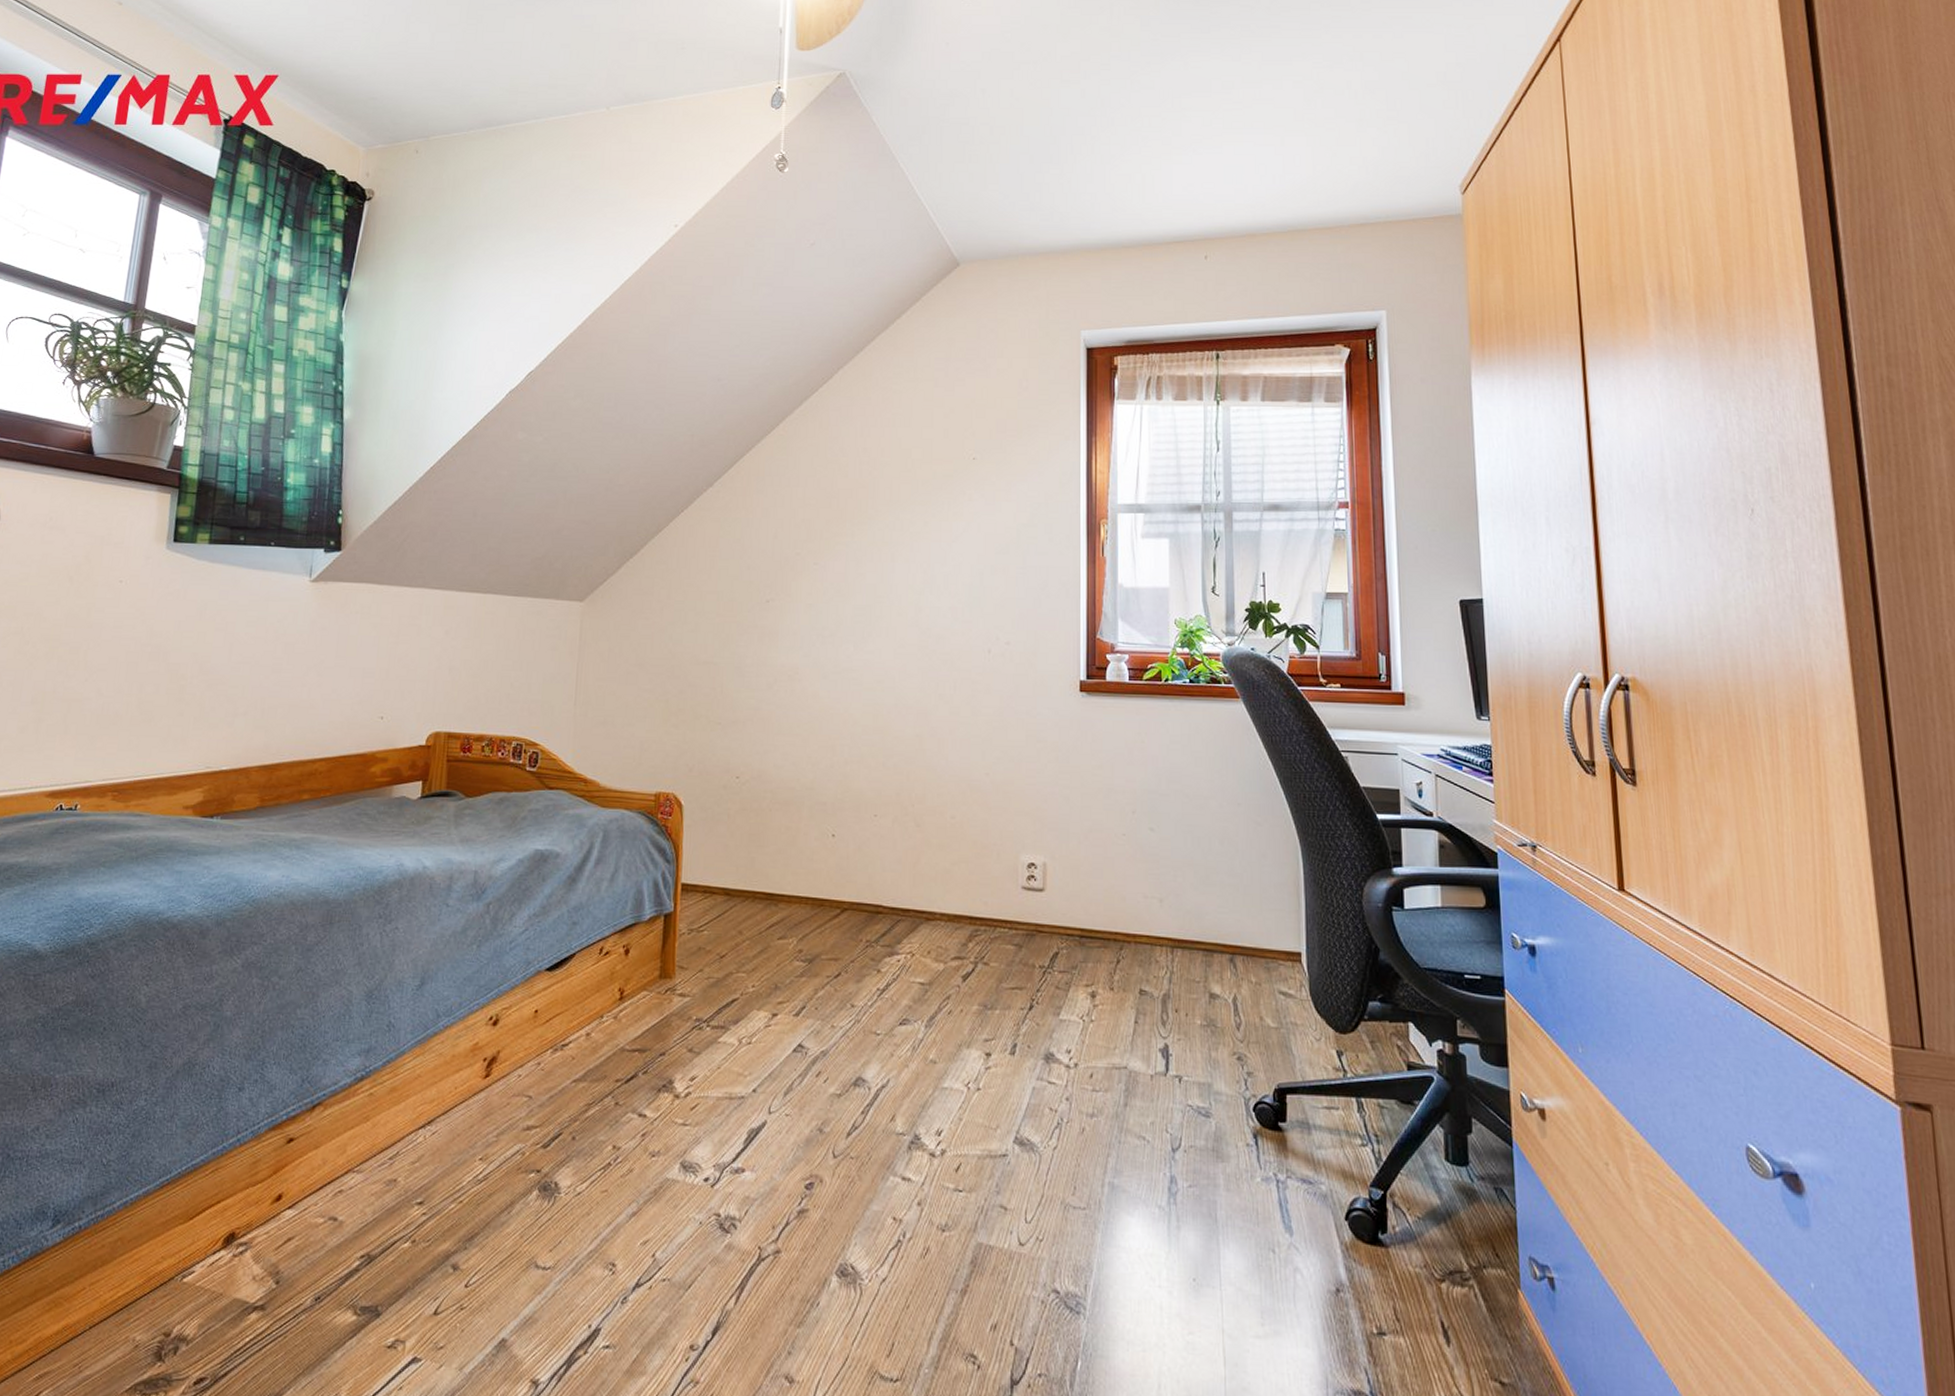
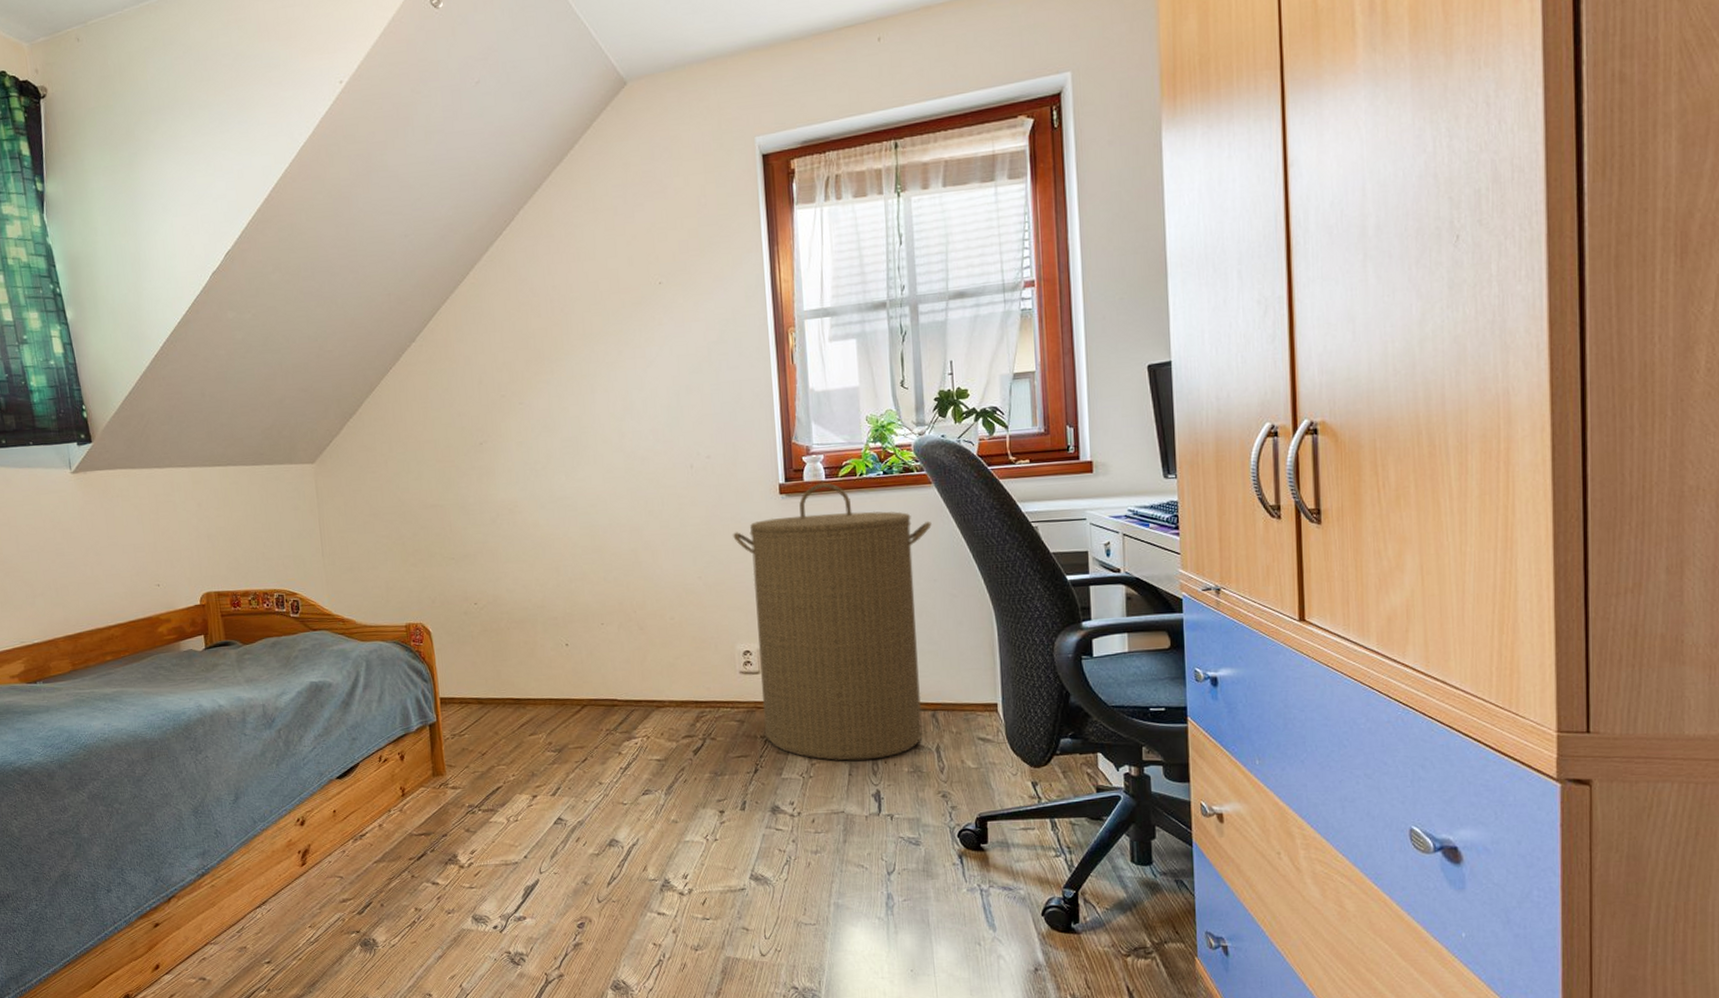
laundry hamper: none [1027,684,1238,1006] -> present [733,482,932,761]

